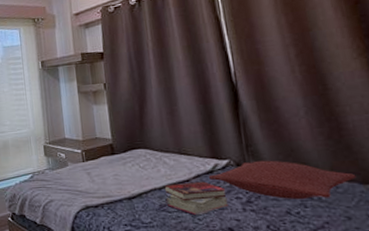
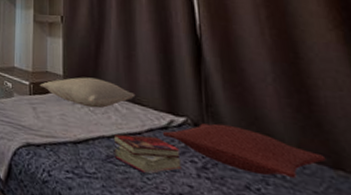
pillow: none [91,136,181,165] -> present [39,77,136,109]

